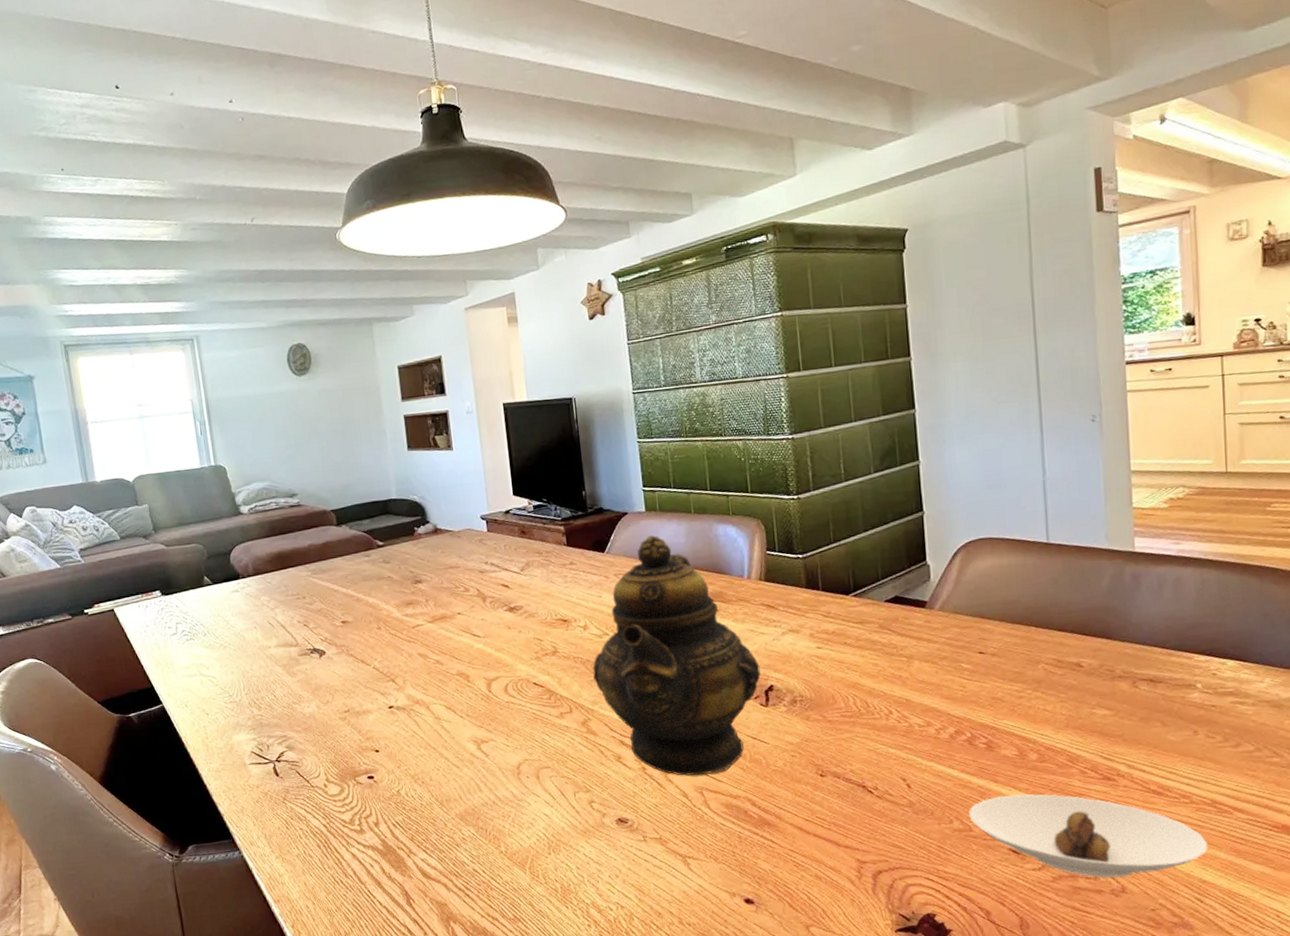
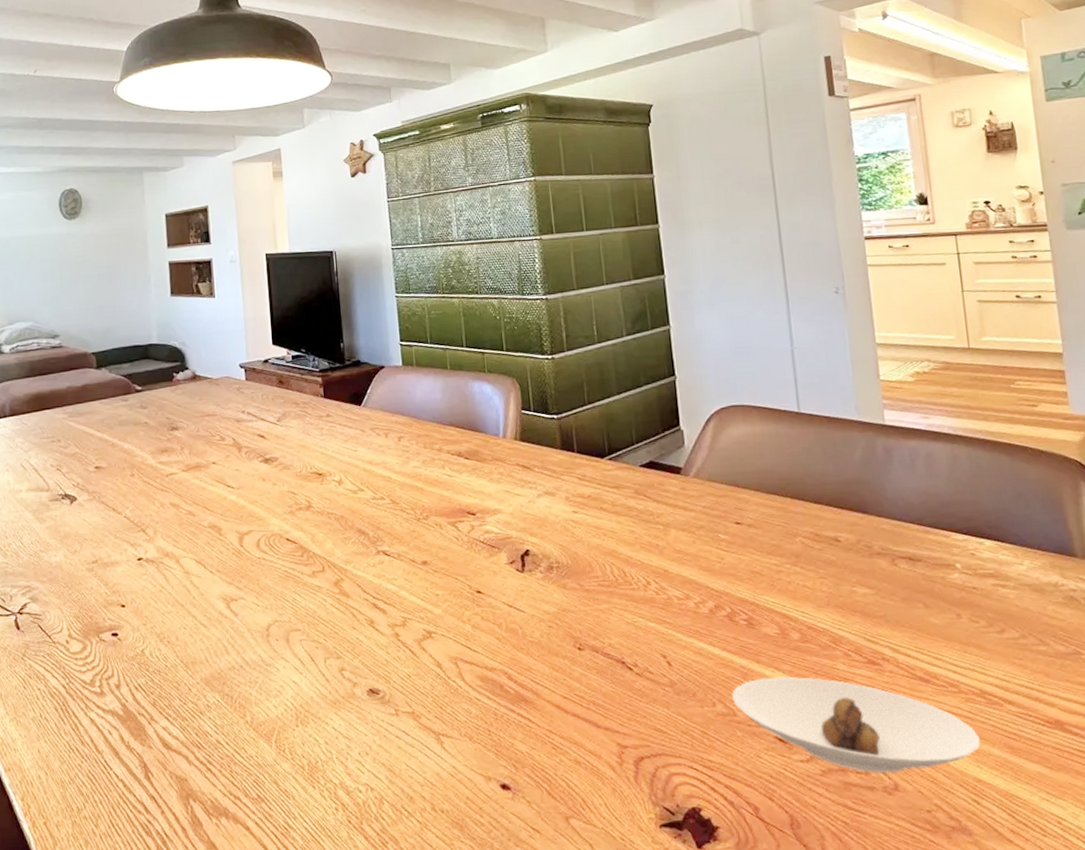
teapot: present [592,535,761,776] -> none [346,390,517,645]

